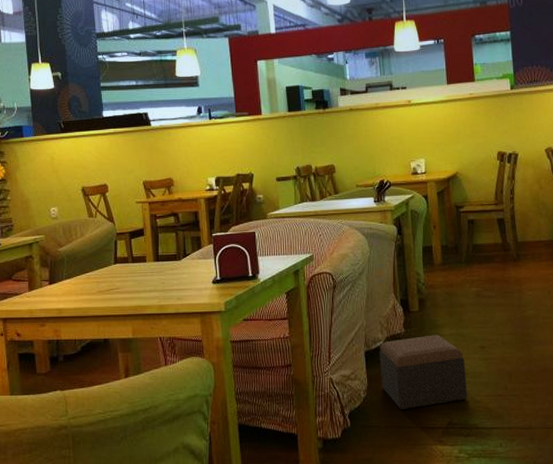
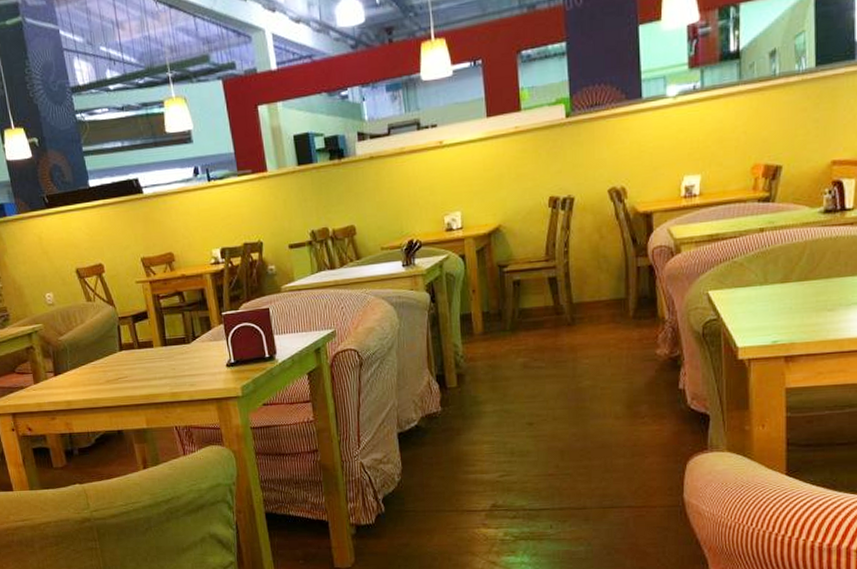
footstool: present [379,334,467,410] -> none [413,412,513,494]

